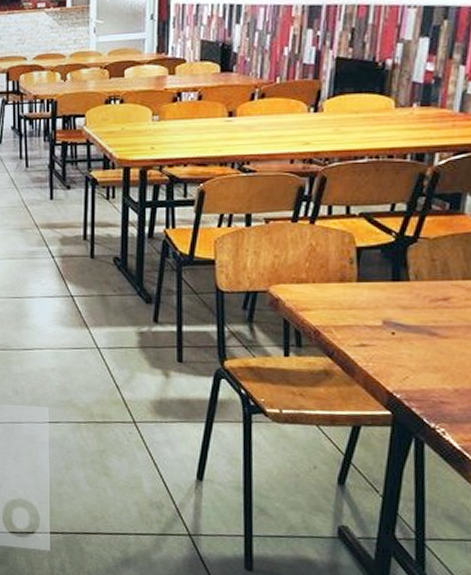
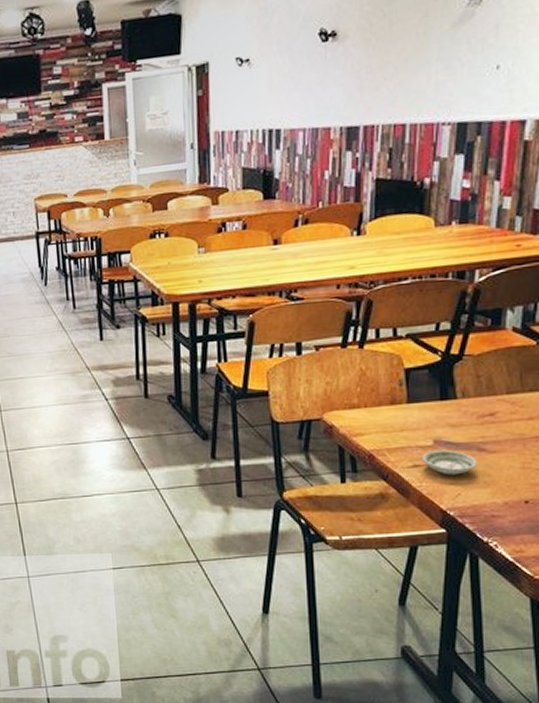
saucer: none [370,330,428,358] -> present [422,449,477,475]

